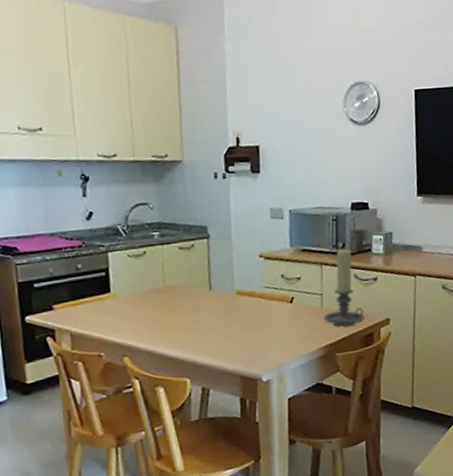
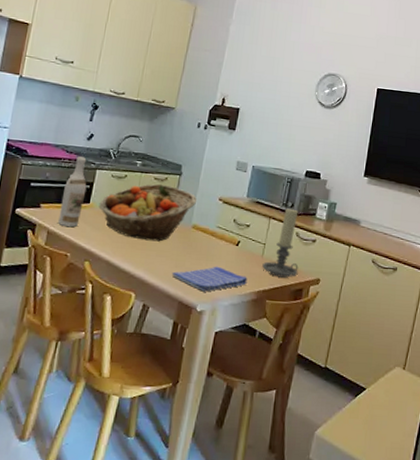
wine bottle: none [75,241,105,325] -> present [58,156,87,228]
fruit basket: none [121,252,235,321] -> present [98,183,197,242]
dish towel: none [225,329,311,360] -> present [171,266,248,292]

